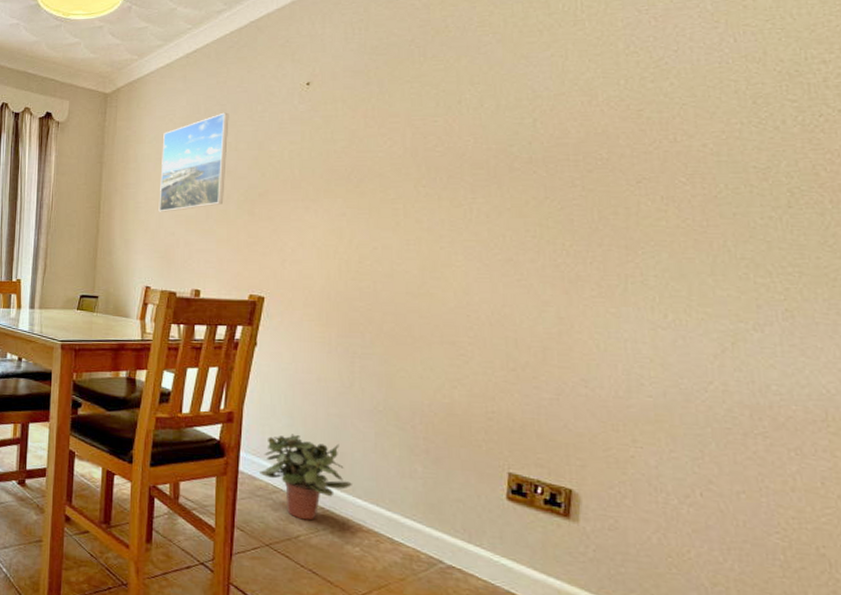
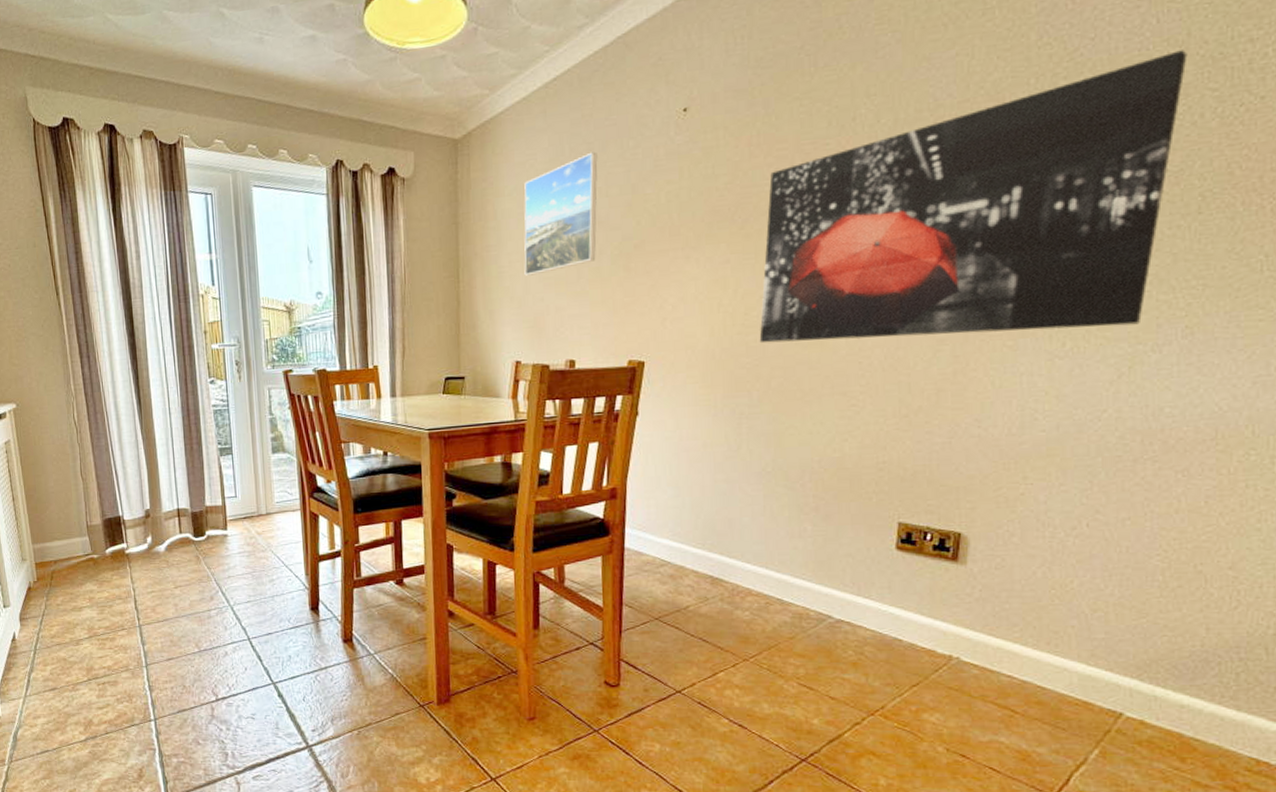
potted plant: present [260,434,352,521] -> none [646,504,741,590]
wall art: none [372,65,766,304] -> present [759,50,1187,343]

